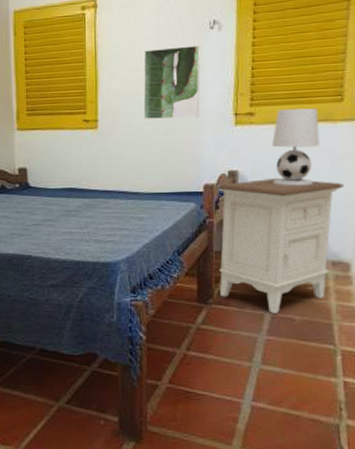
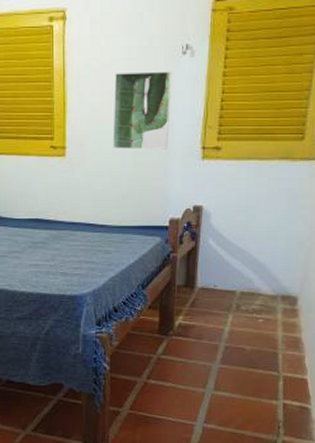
nightstand: present [219,177,345,313] -> none [180,214,299,344]
table lamp: present [271,108,320,186] -> none [234,145,280,223]

